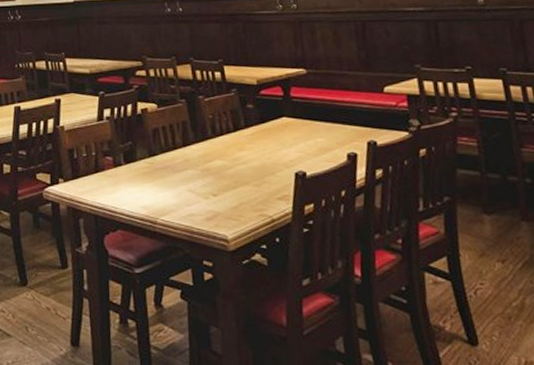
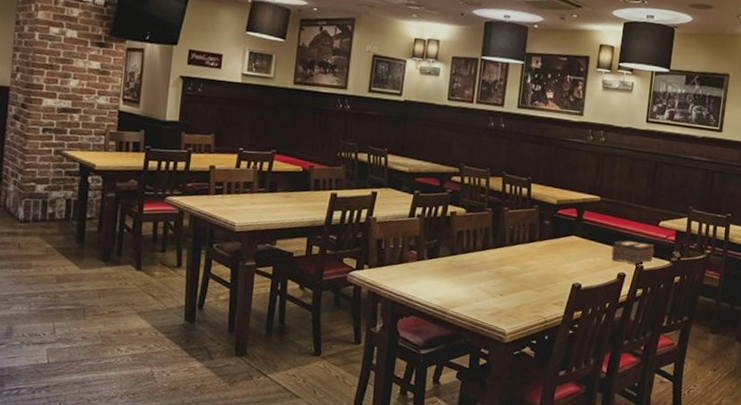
tissue box: none [333,114,387,140] -> present [611,240,655,264]

